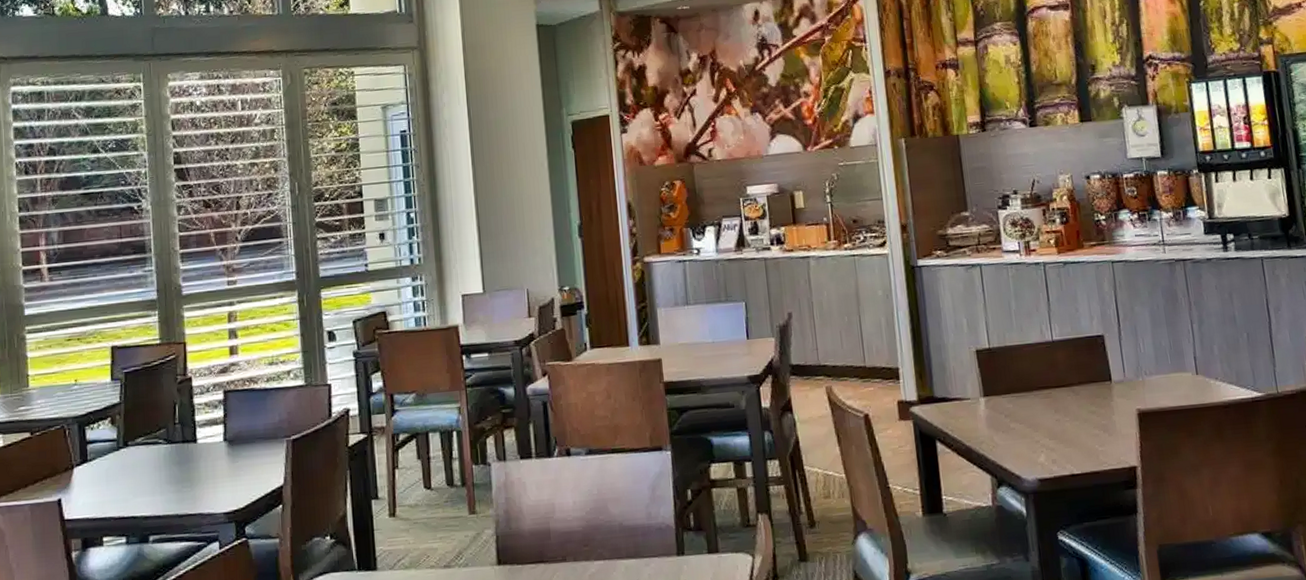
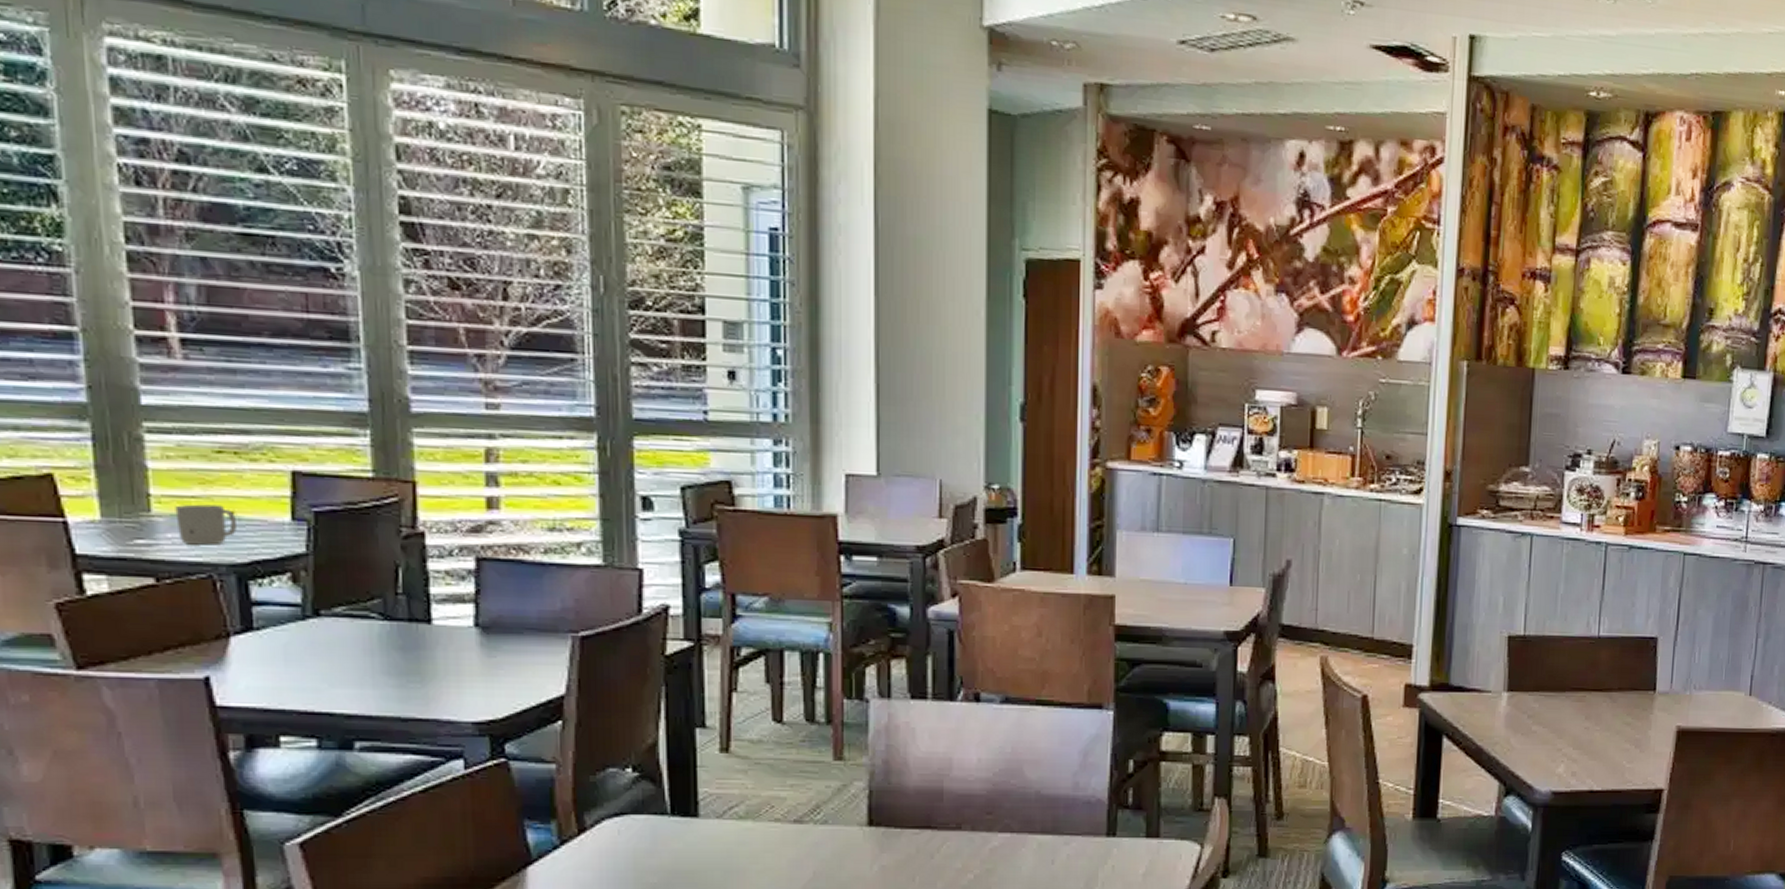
mug: none [43,376,79,407] -> present [175,504,238,545]

